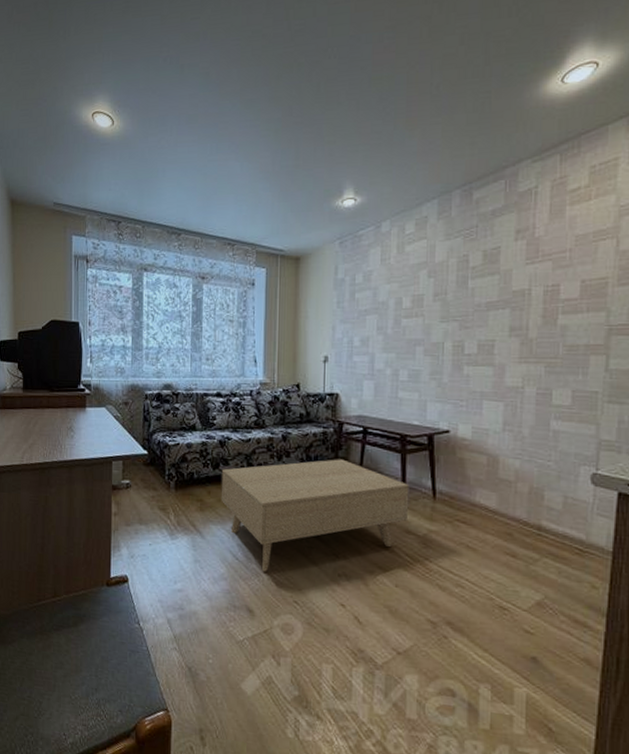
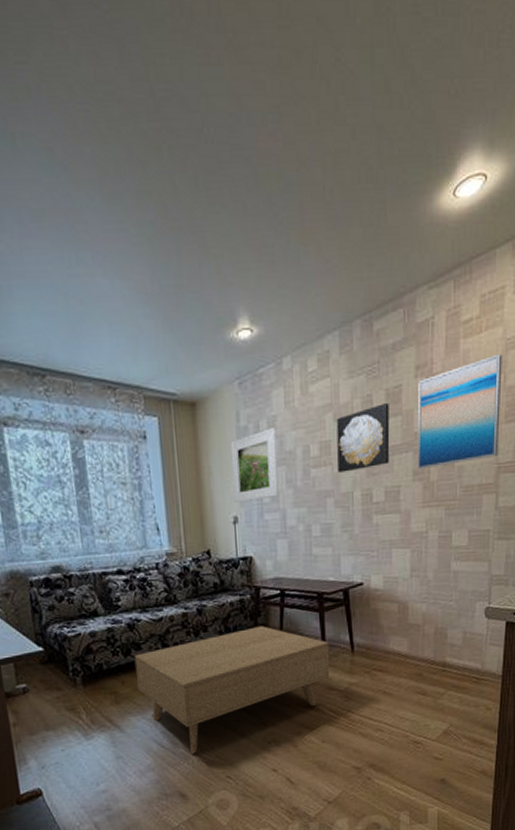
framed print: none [326,281,371,344] -> present [230,428,279,503]
wall art: none [429,263,486,324] -> present [336,403,390,473]
wall art: none [515,220,615,326] -> present [417,354,502,470]

